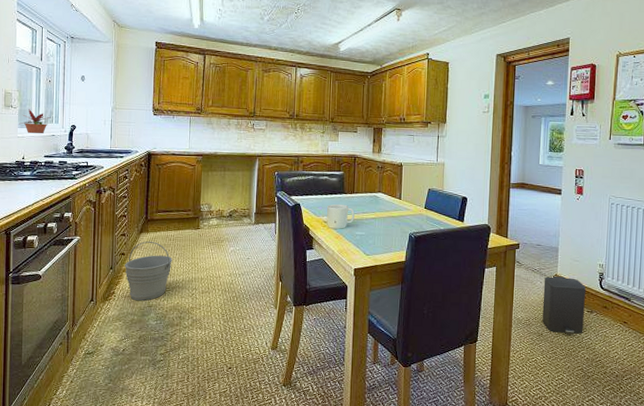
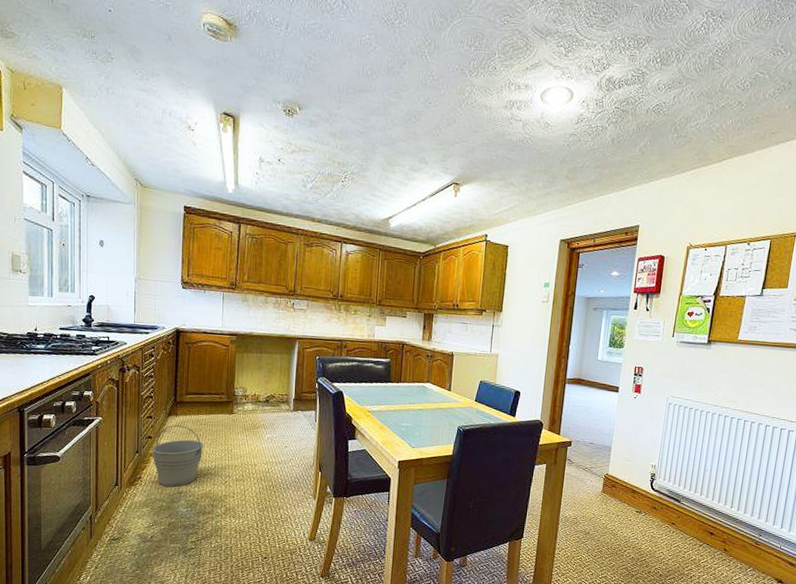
potted plant: present [19,109,51,134] -> none [30,275,66,304]
mug: present [327,203,355,229] -> none [371,392,401,420]
pedal bin: present [542,276,586,334] -> none [590,475,636,534]

